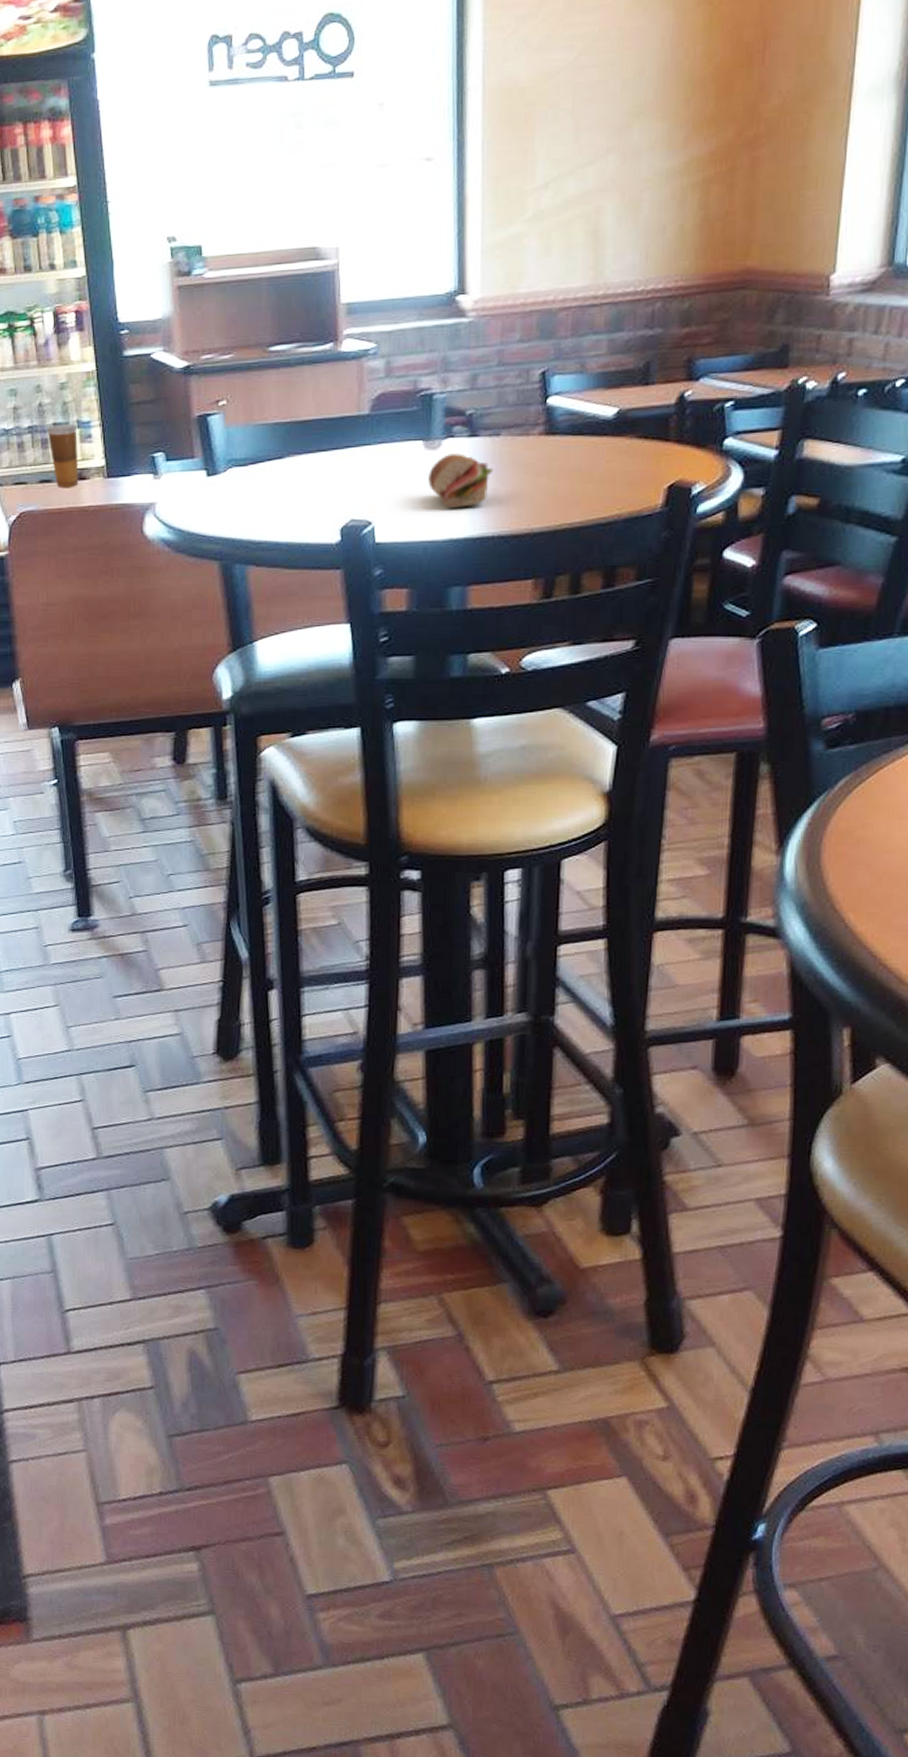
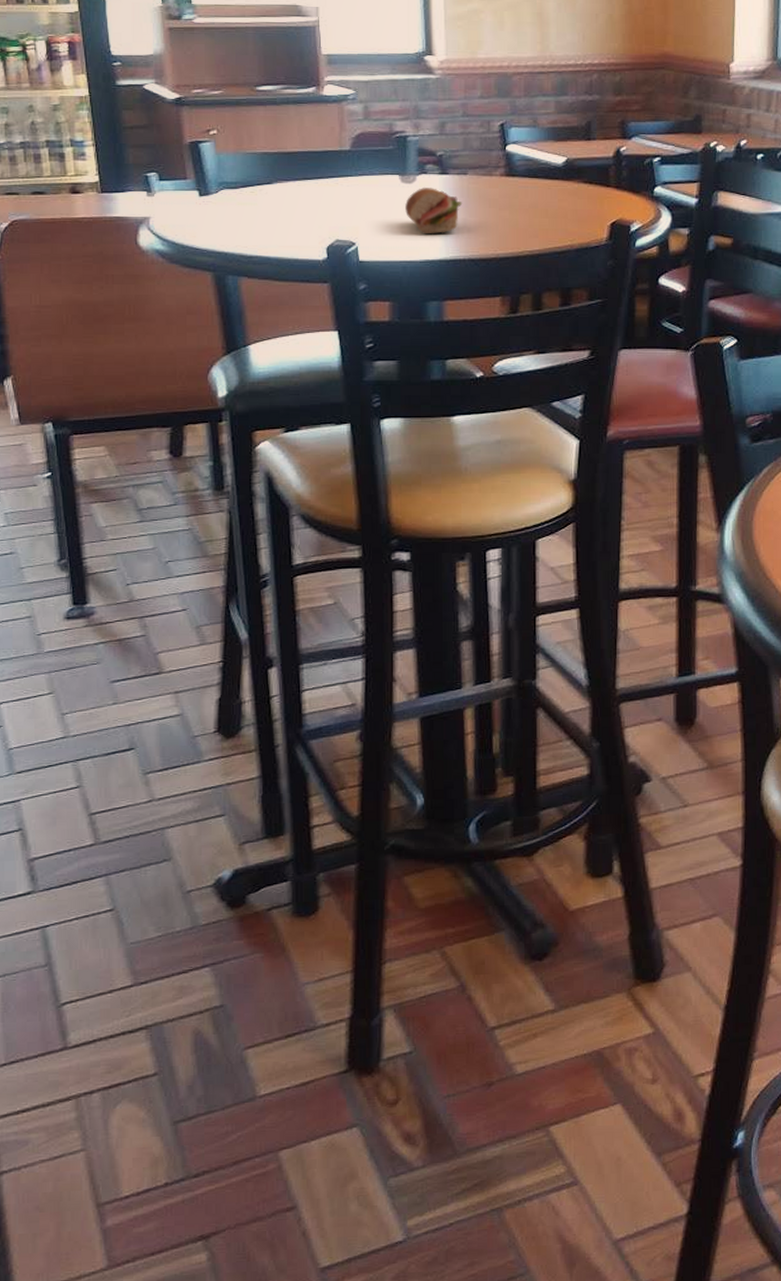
beverage cup: present [47,424,79,489] -> none [39,142,72,201]

